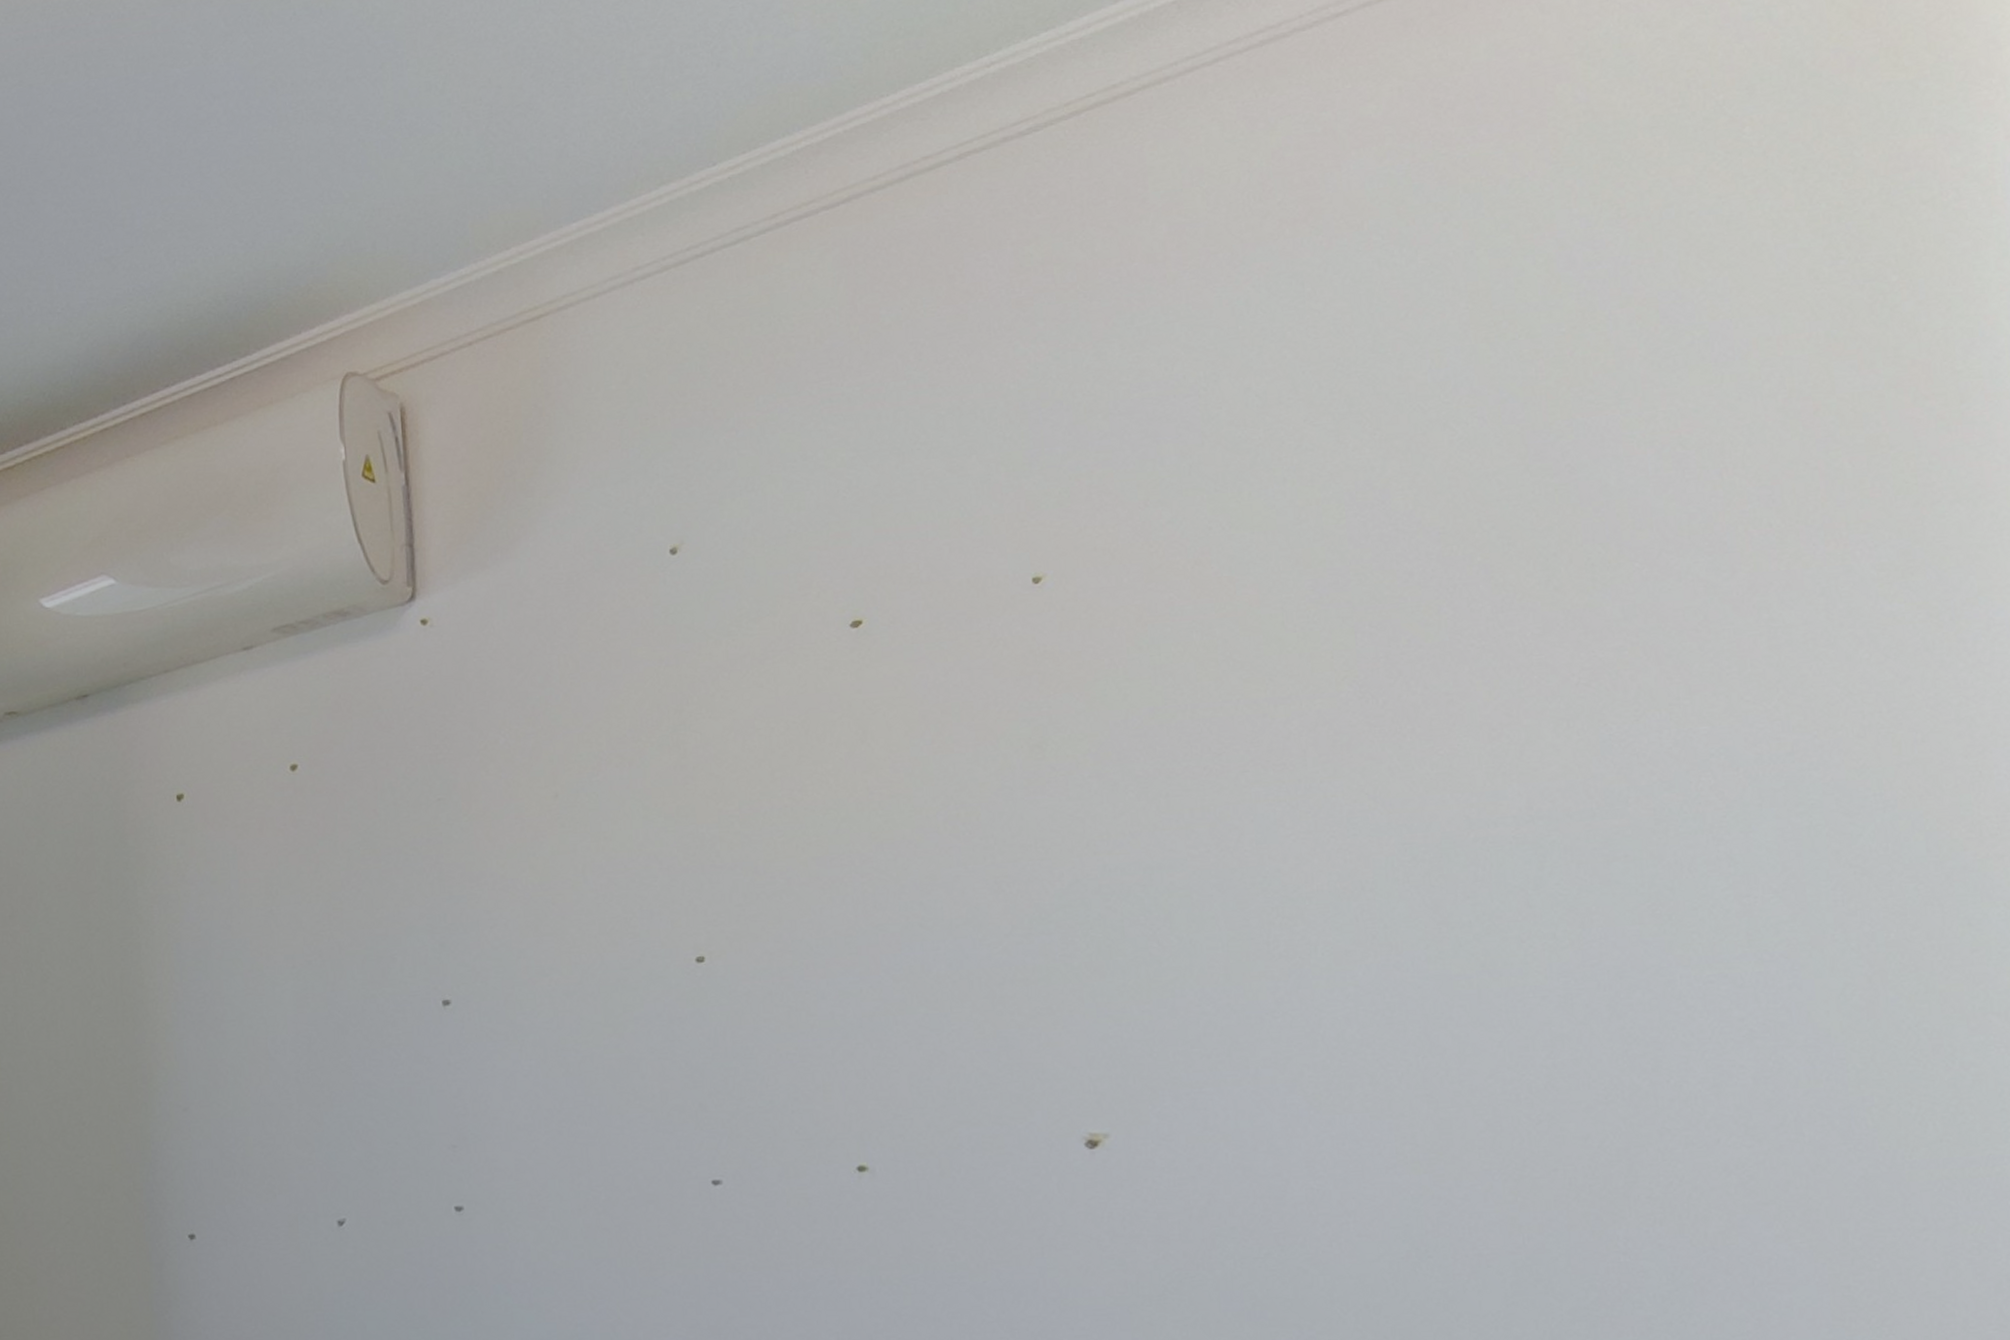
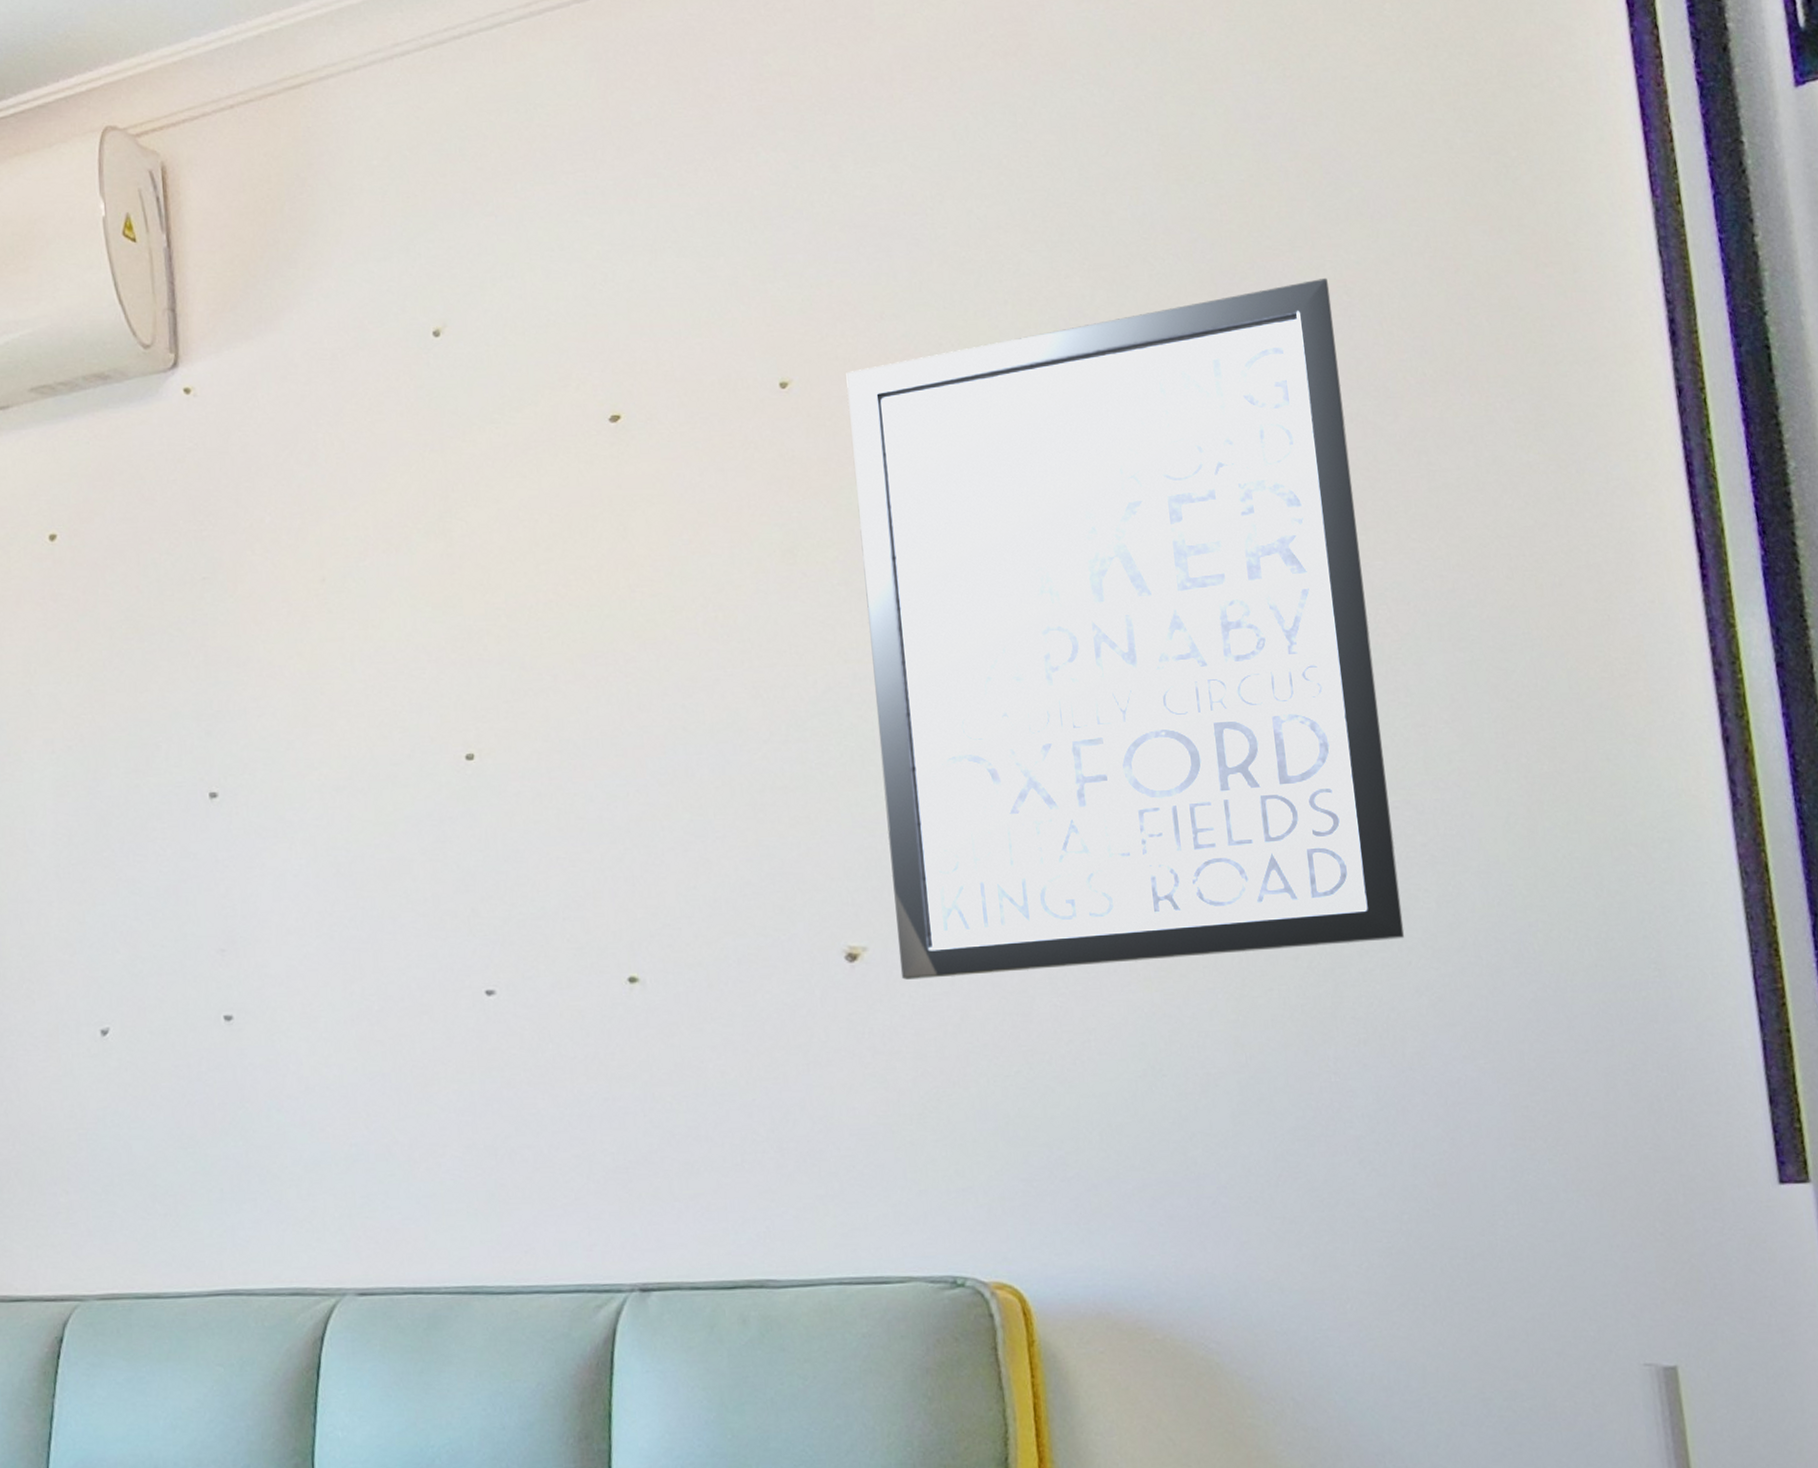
wall art: none [1105,429,1714,1165] -> present [846,277,1405,980]

